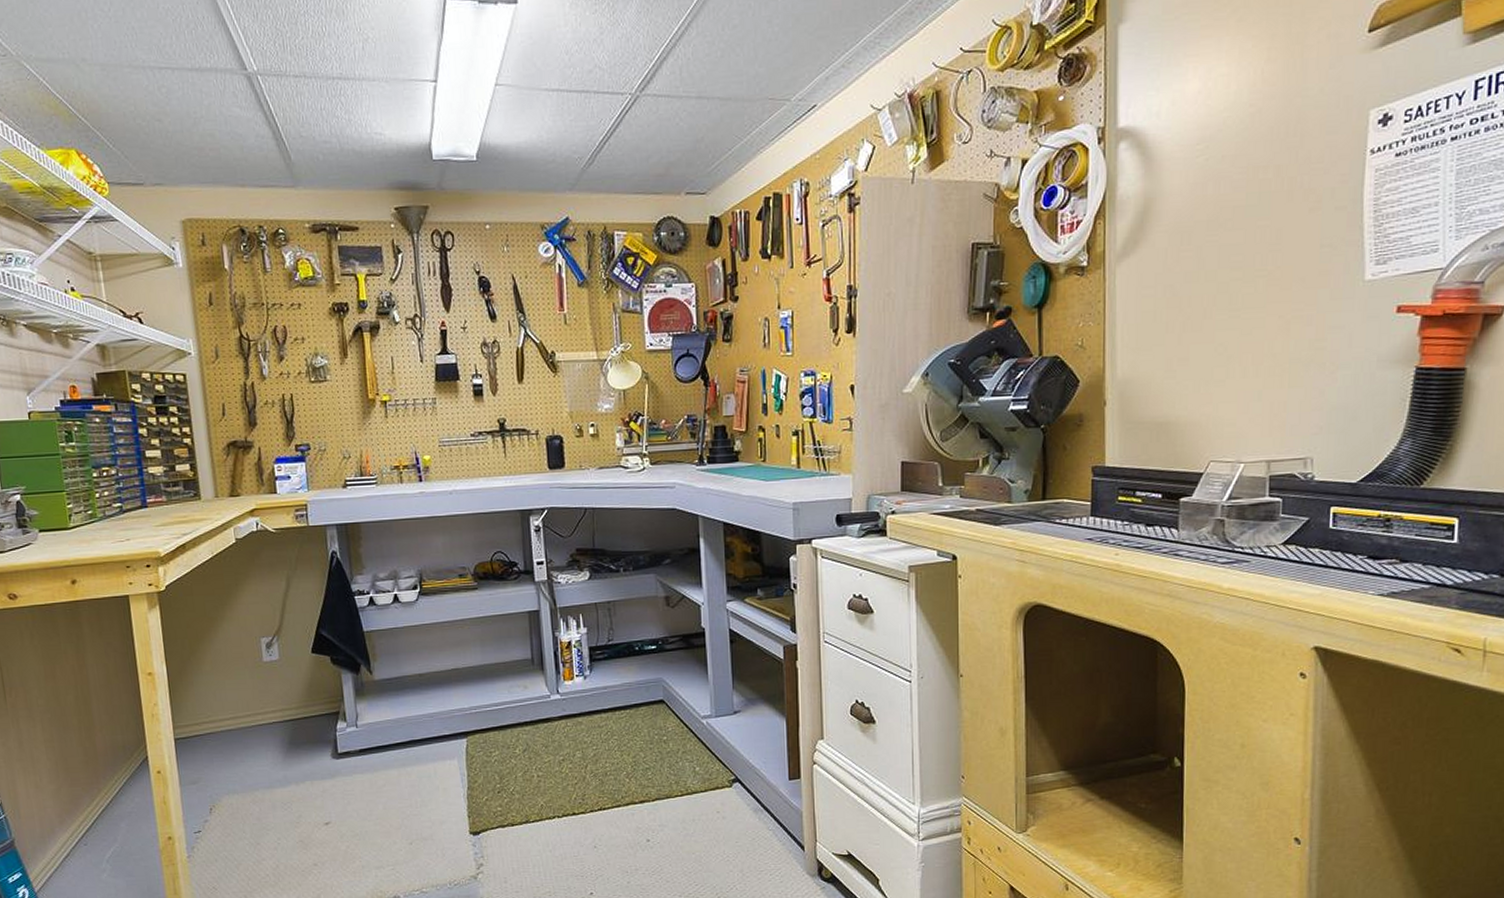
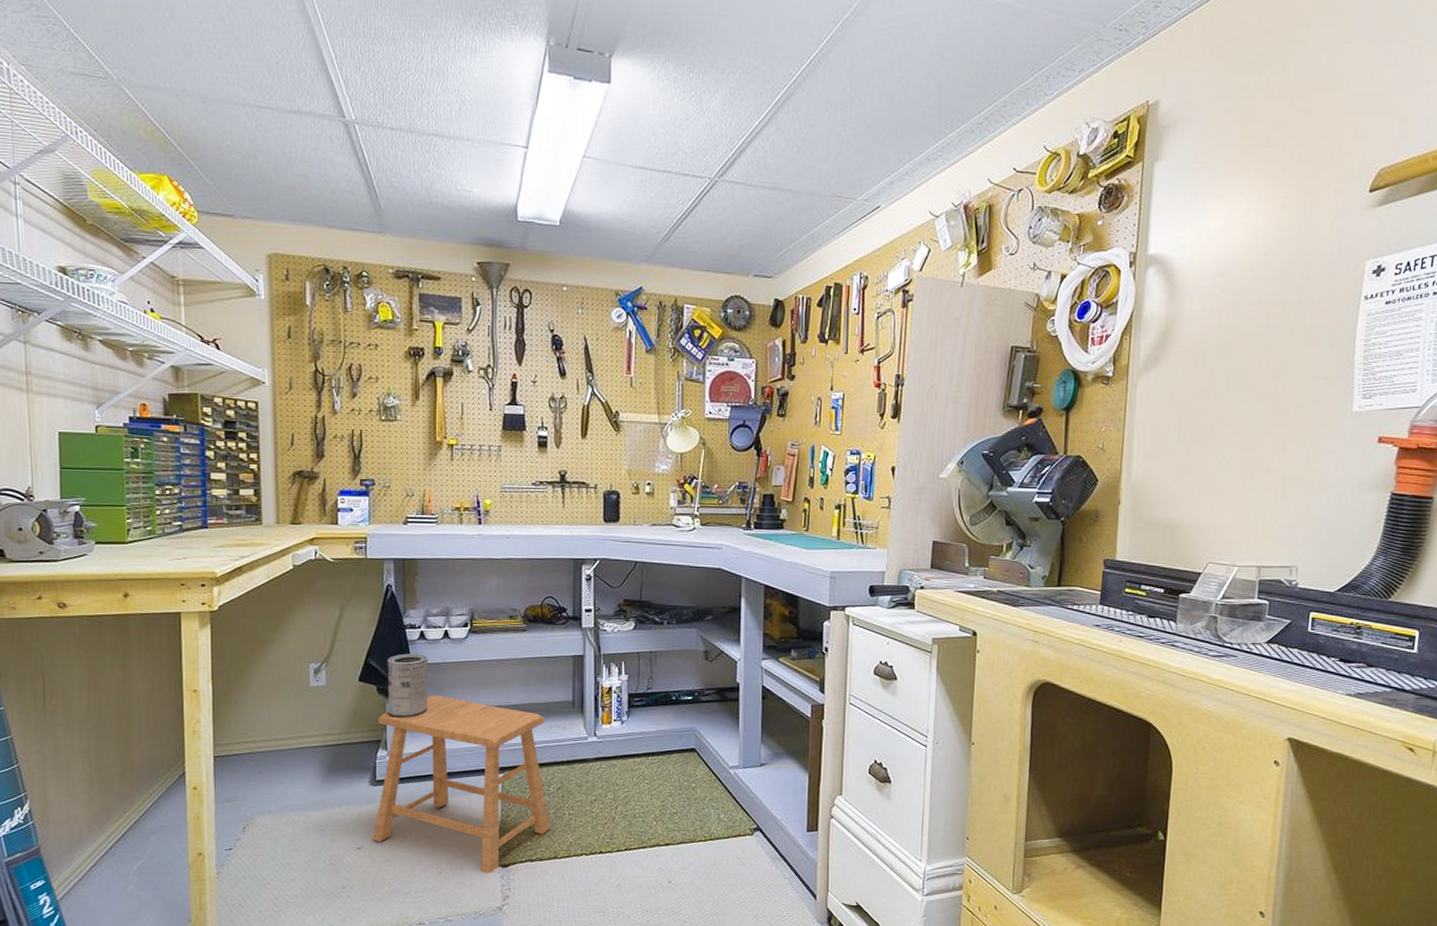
stool: none [335,661,519,842] -> present [372,694,550,873]
paint can: none [338,620,384,688] -> present [386,653,429,718]

